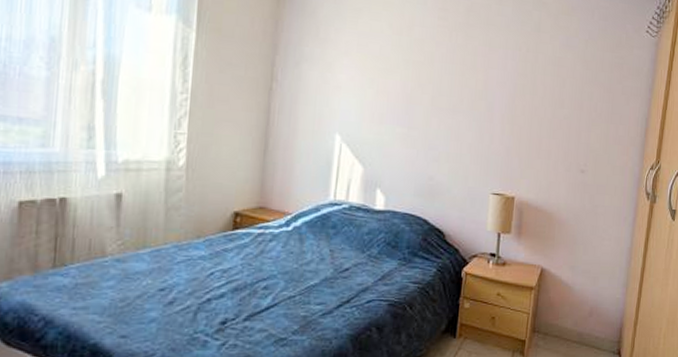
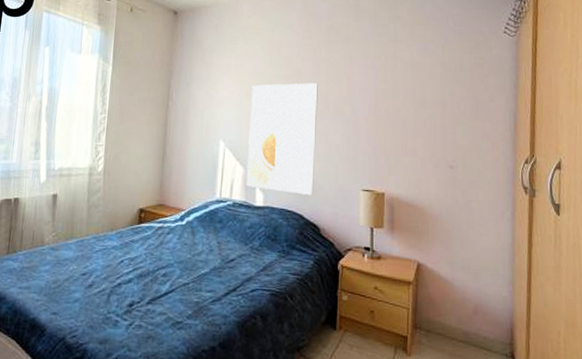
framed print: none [365,69,452,198] -> present [246,83,318,195]

